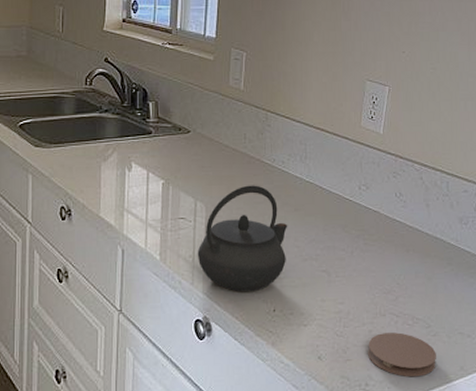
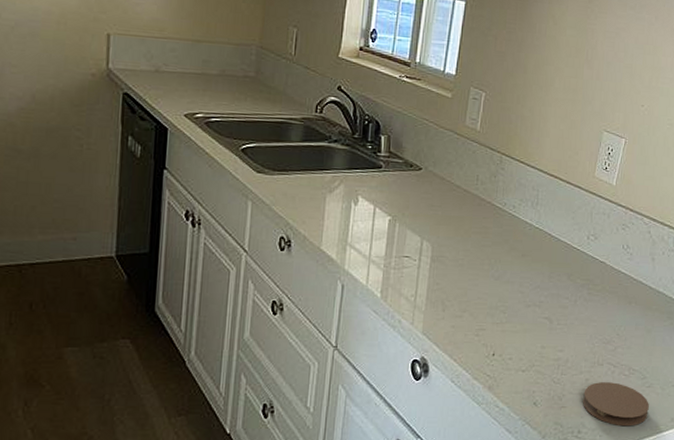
kettle: present [197,185,288,292] -> none [419,227,514,335]

